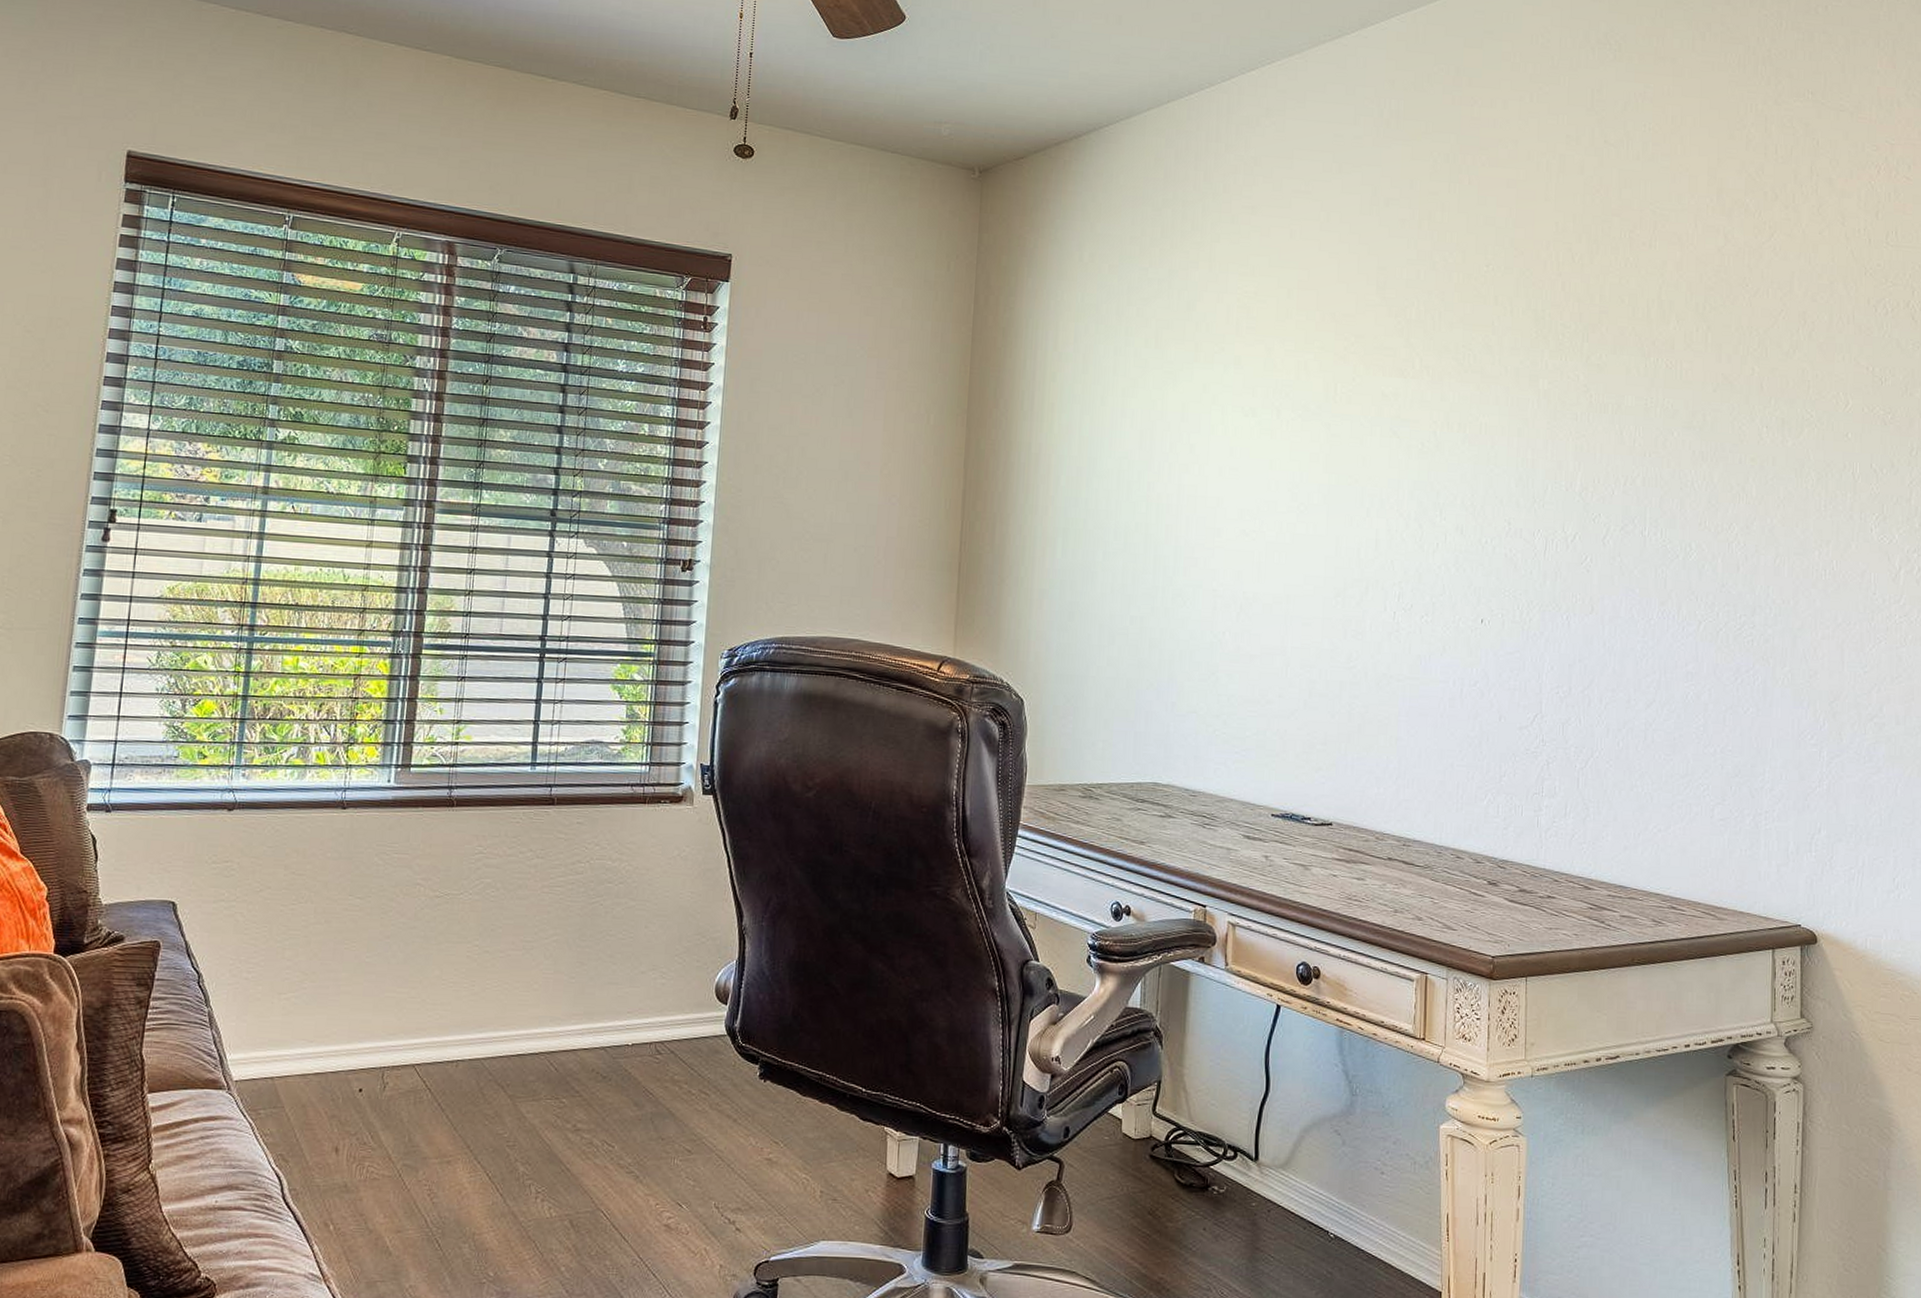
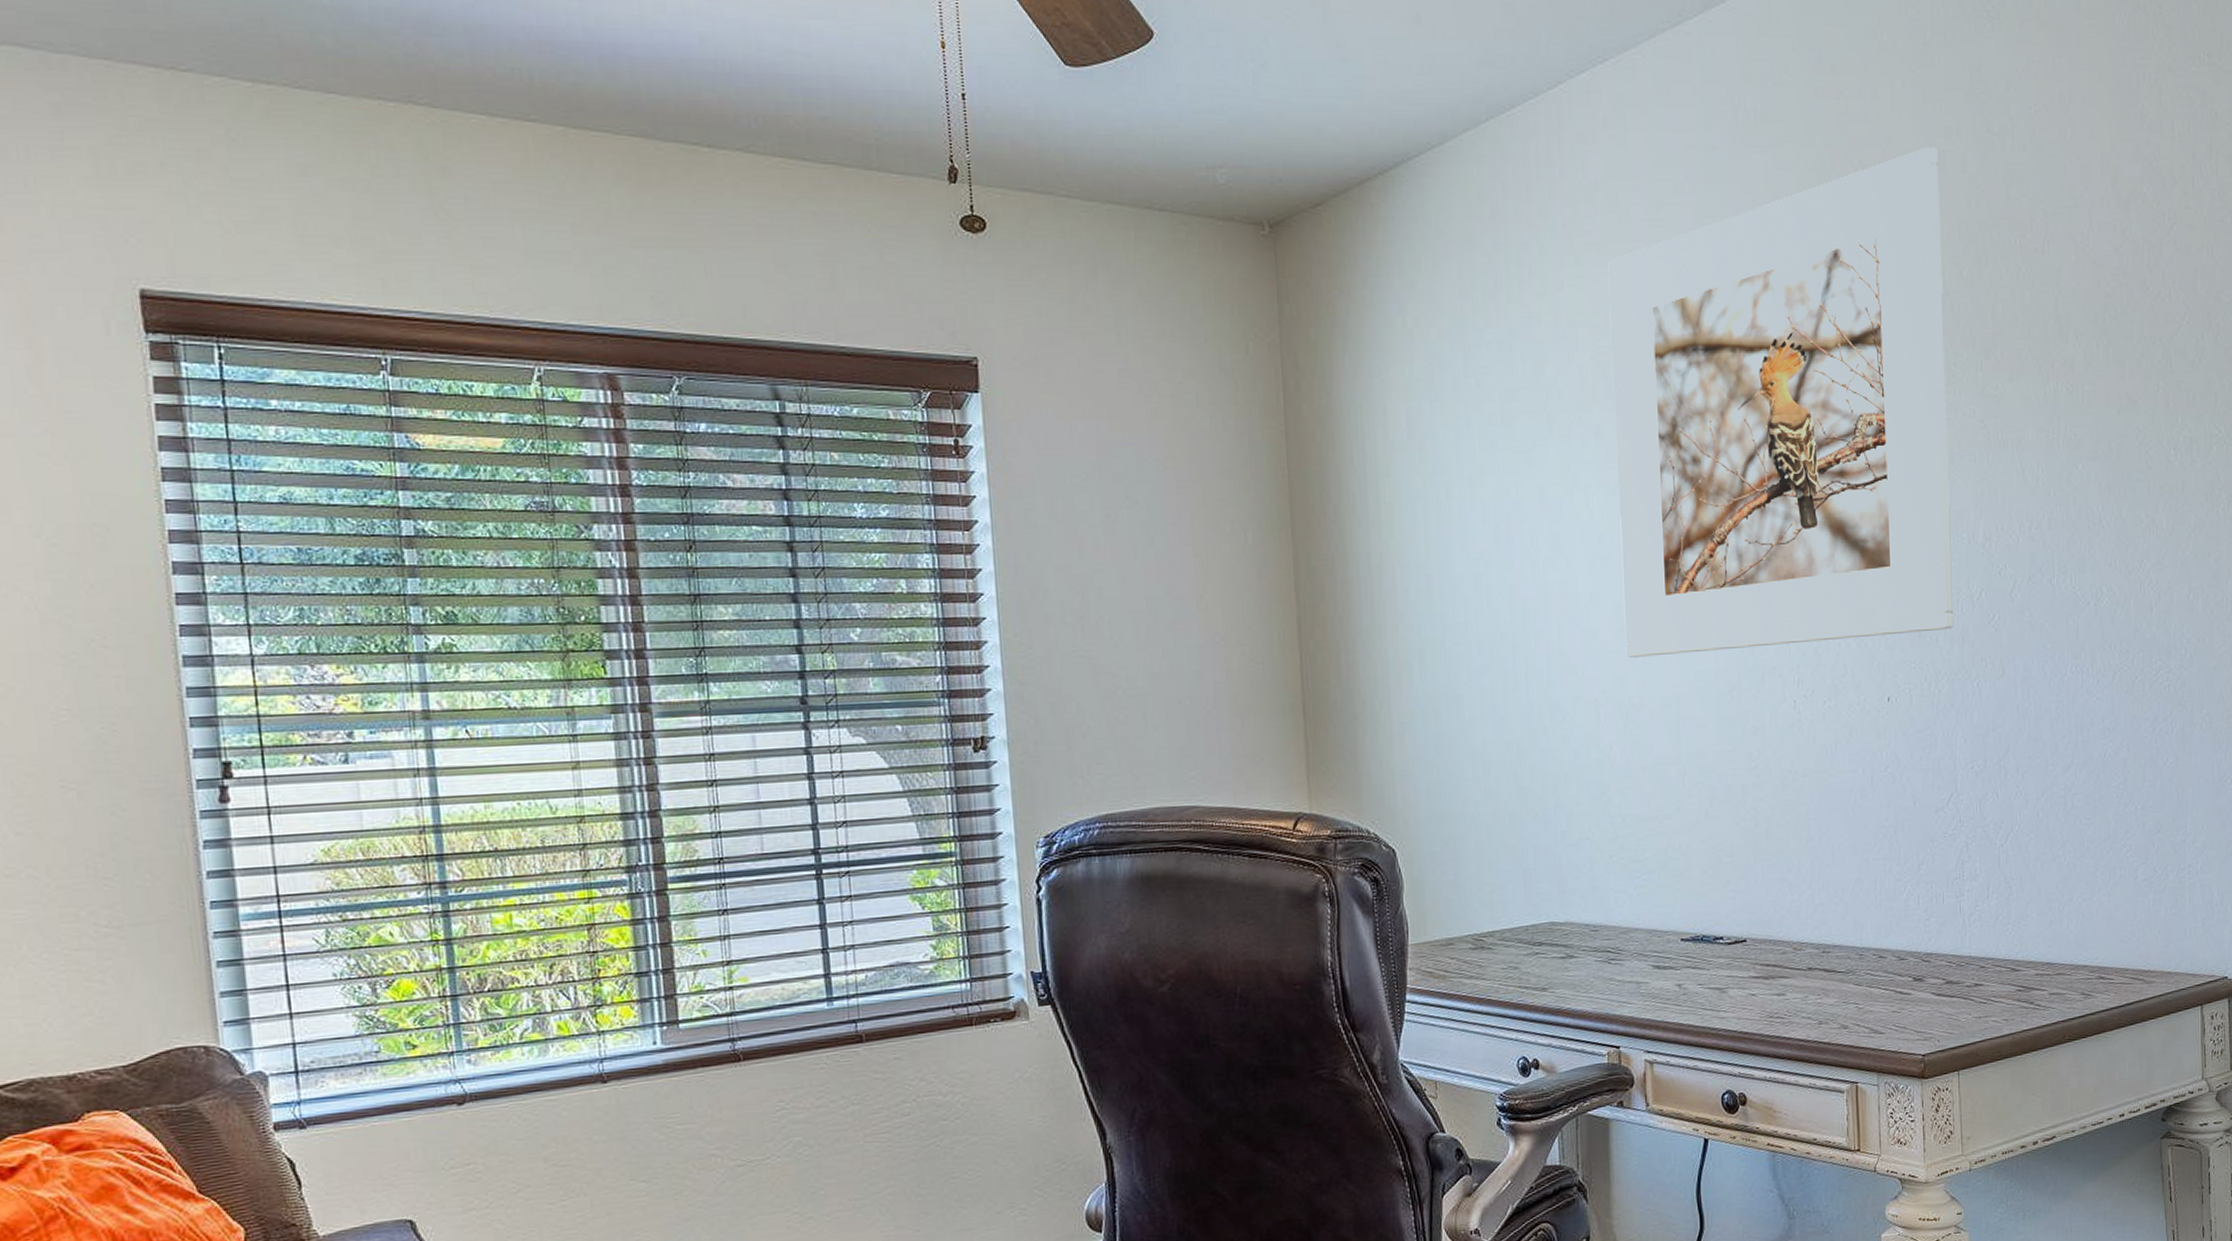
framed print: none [1245,150,1559,565] -> present [1607,146,1955,658]

